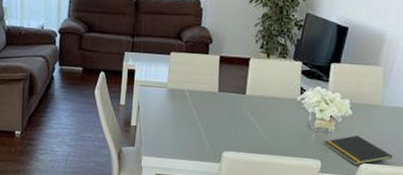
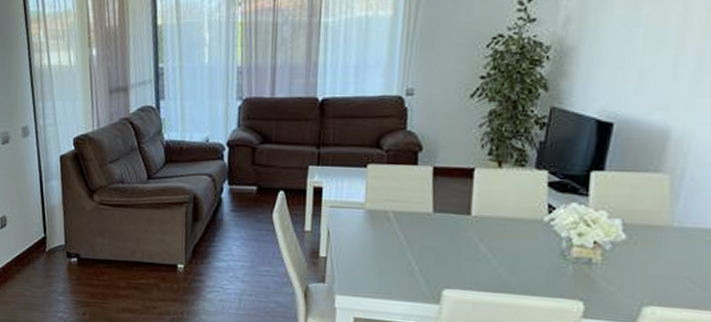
notepad: present [324,135,393,165] -> none [586,267,694,309]

